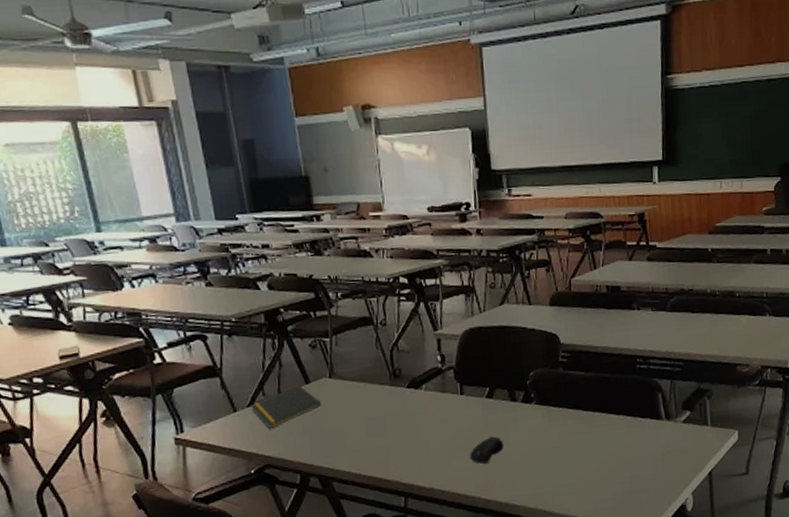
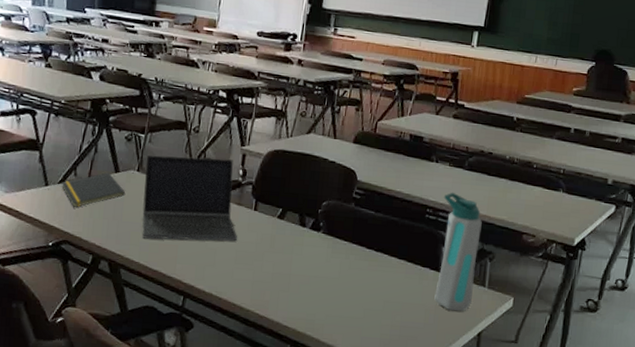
laptop computer: none [336,347,448,446] -> present [142,155,237,242]
computer mouse: present [470,436,504,464] -> none [252,255,286,280]
water bottle: none [651,336,697,456] -> present [434,192,482,311]

